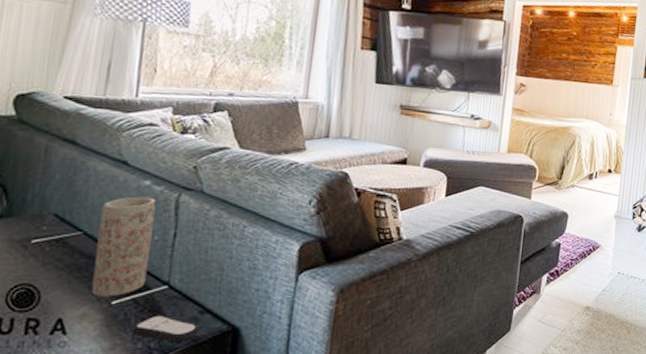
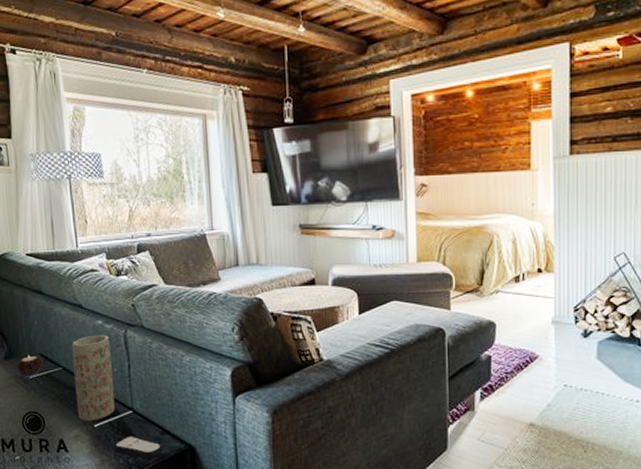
candle: none [14,215,58,243] -> present [16,355,44,378]

